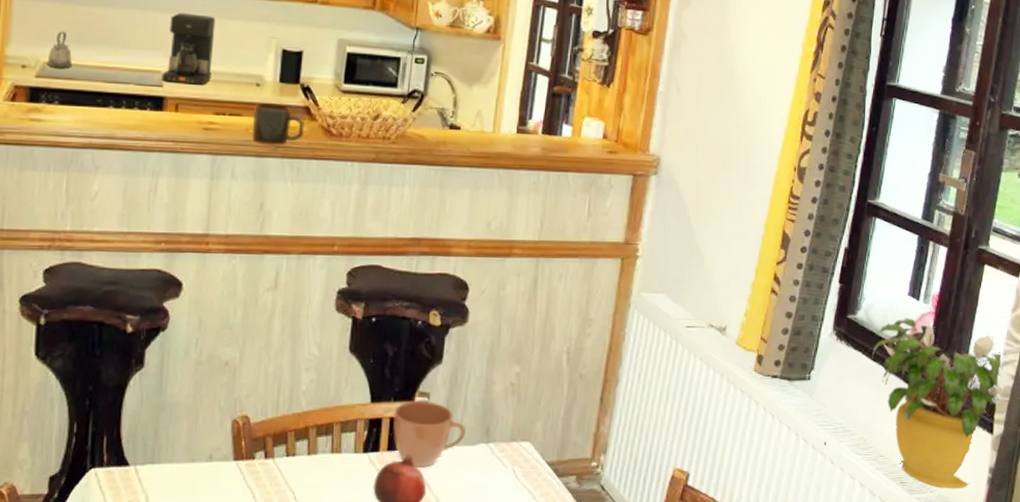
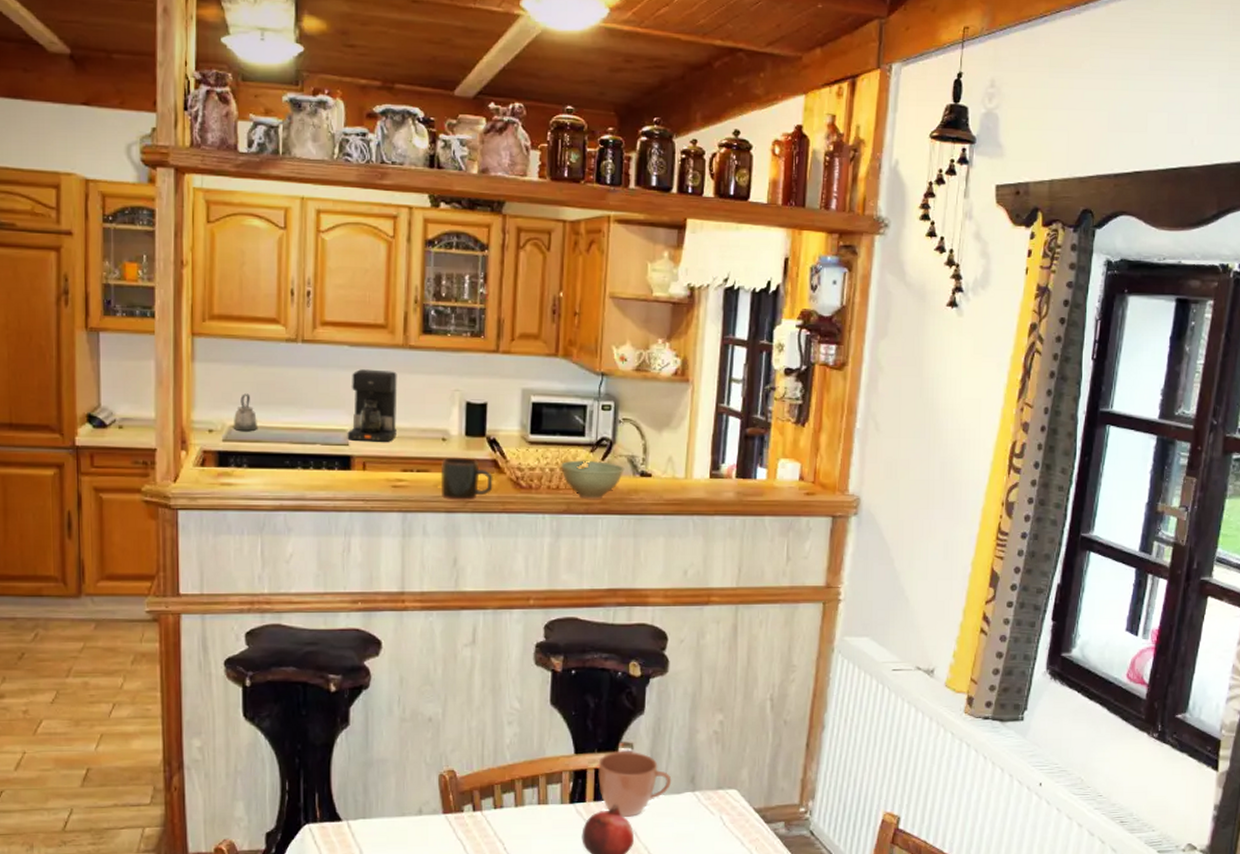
bowl: none [372,111,434,150] -> present [561,461,625,500]
potted flower: present [872,318,1003,490] -> none [1089,654,1228,828]

